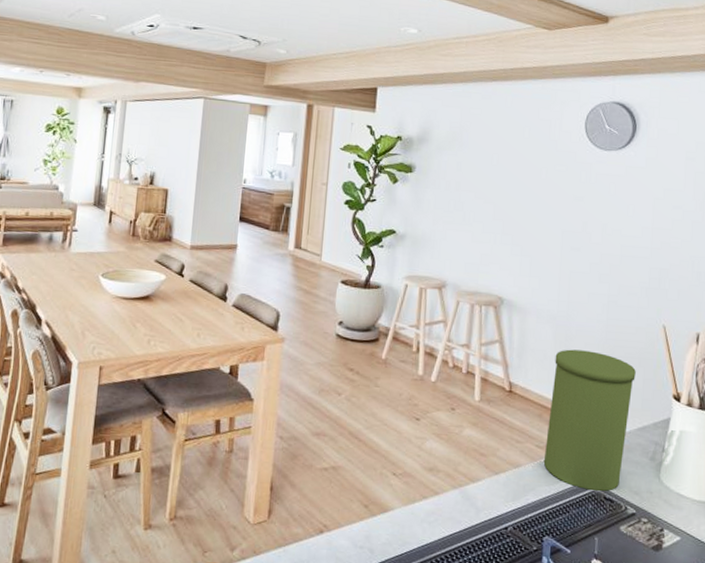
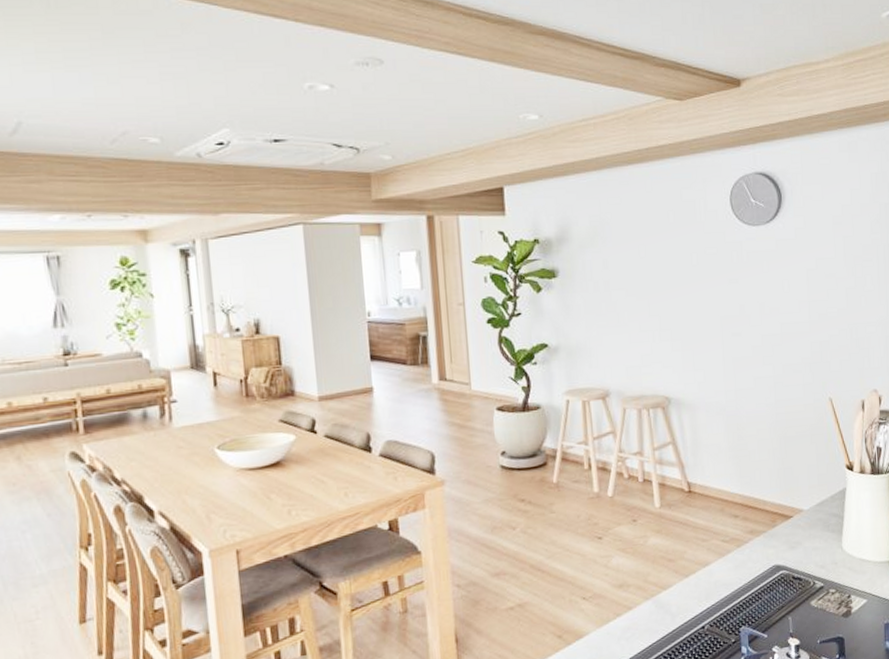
canister: present [543,349,636,492] -> none [729,436,809,574]

